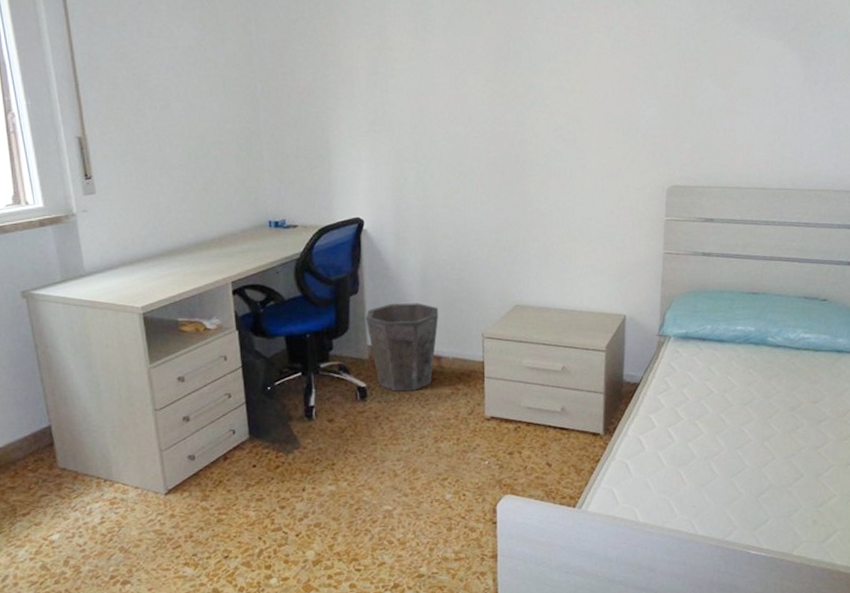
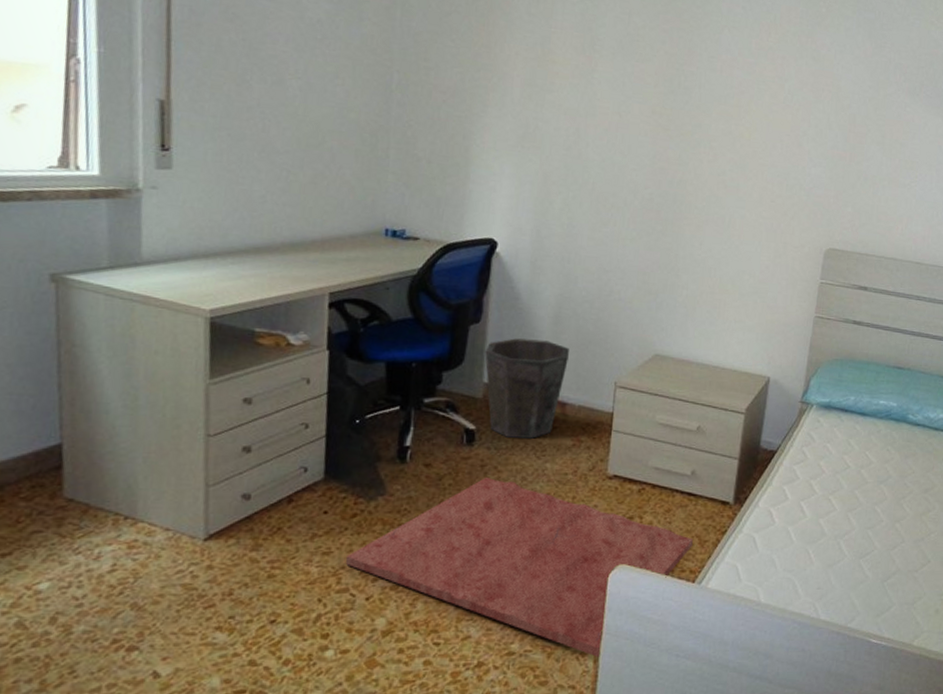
rug: none [275,426,570,576] -> present [345,476,693,657]

